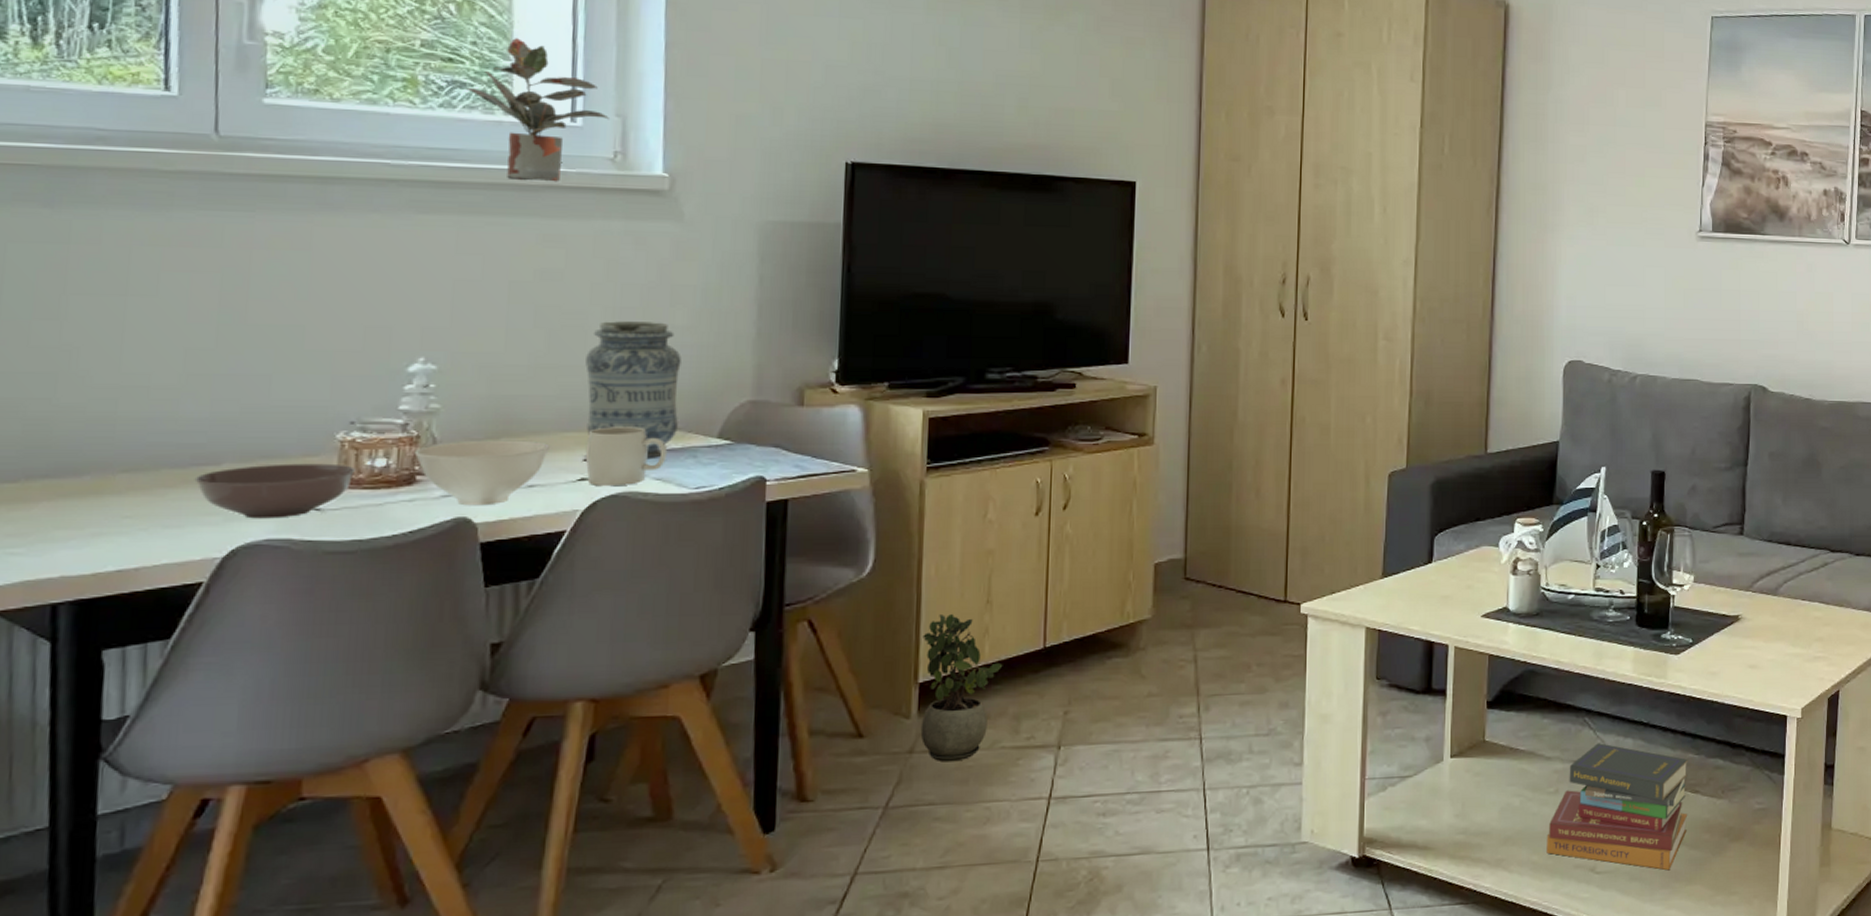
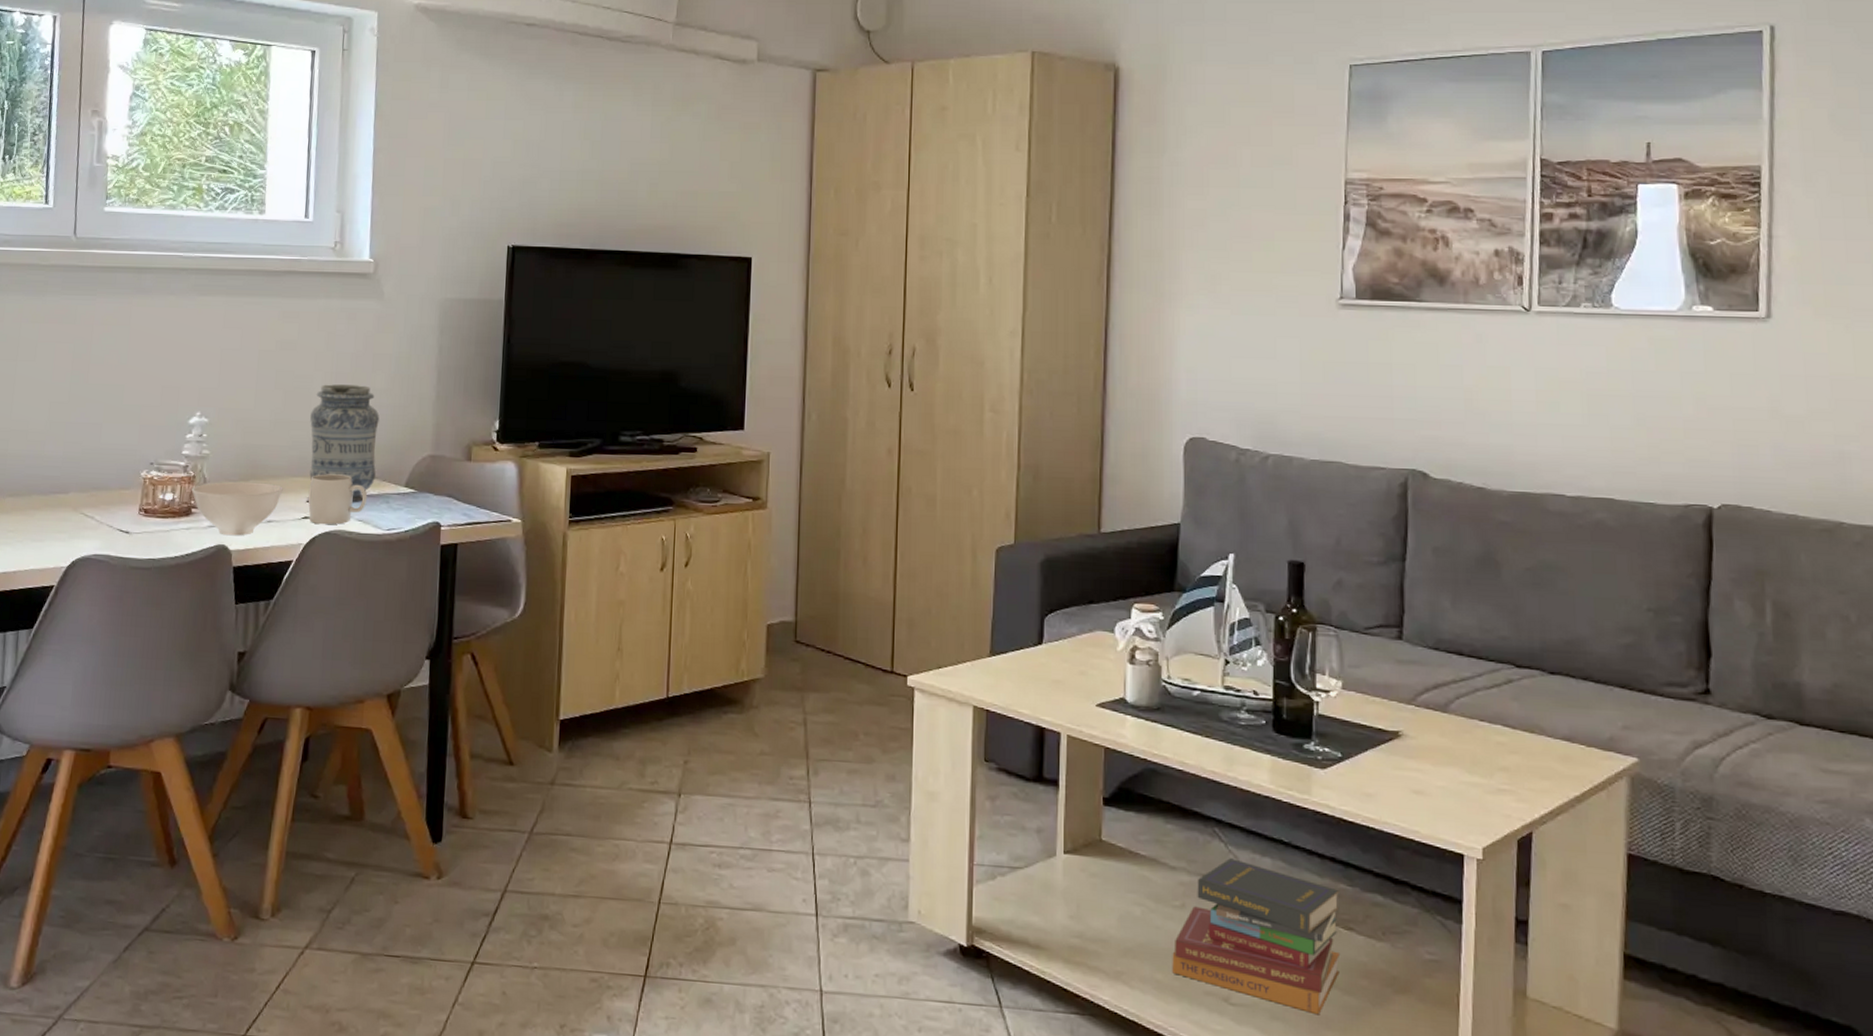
bowl: present [194,463,357,519] -> none [52,494,153,538]
potted plant: present [466,38,609,182] -> none [234,151,332,268]
potted plant: present [920,613,1003,762] -> none [560,657,631,798]

